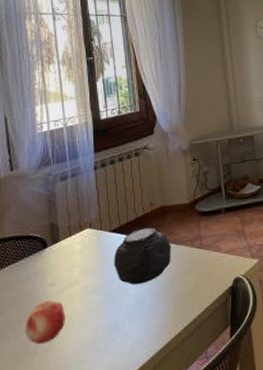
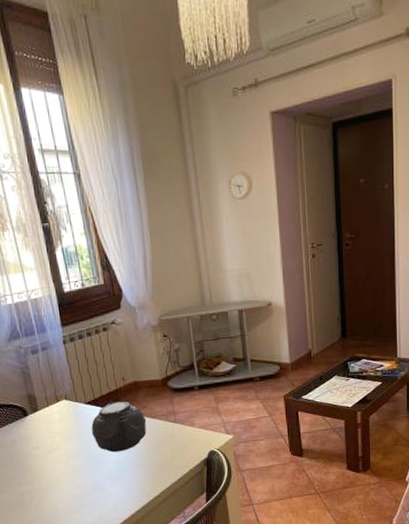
fruit: present [25,300,65,345] -> none [18,461,53,497]

